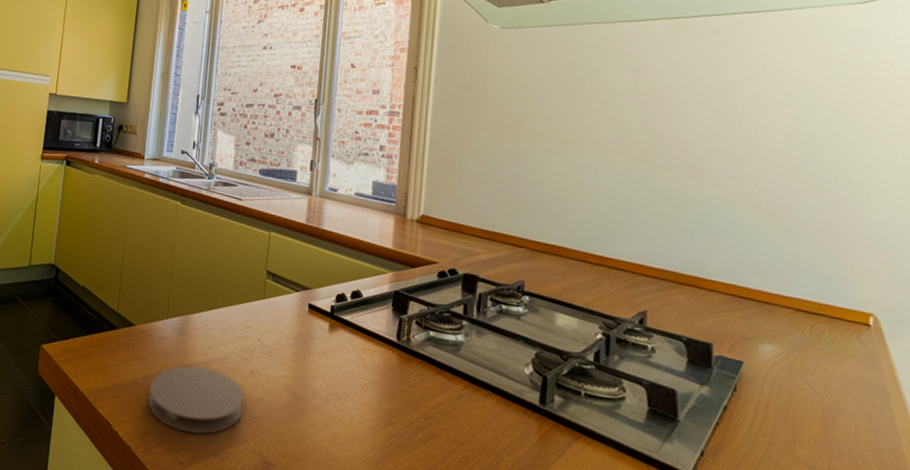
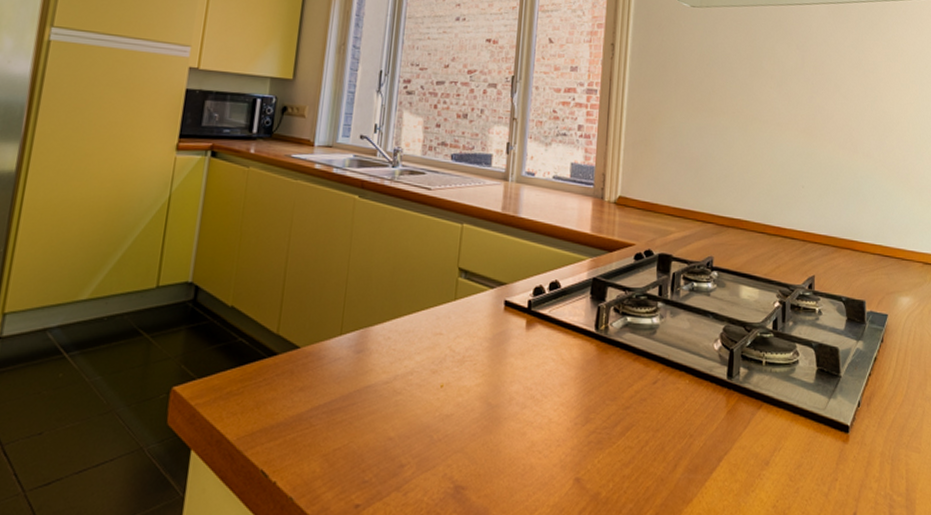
coaster: present [148,365,244,434] -> none [315,387,432,469]

